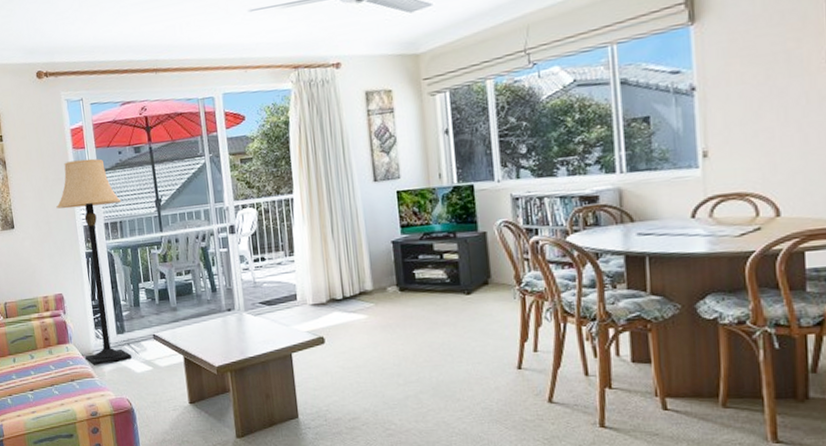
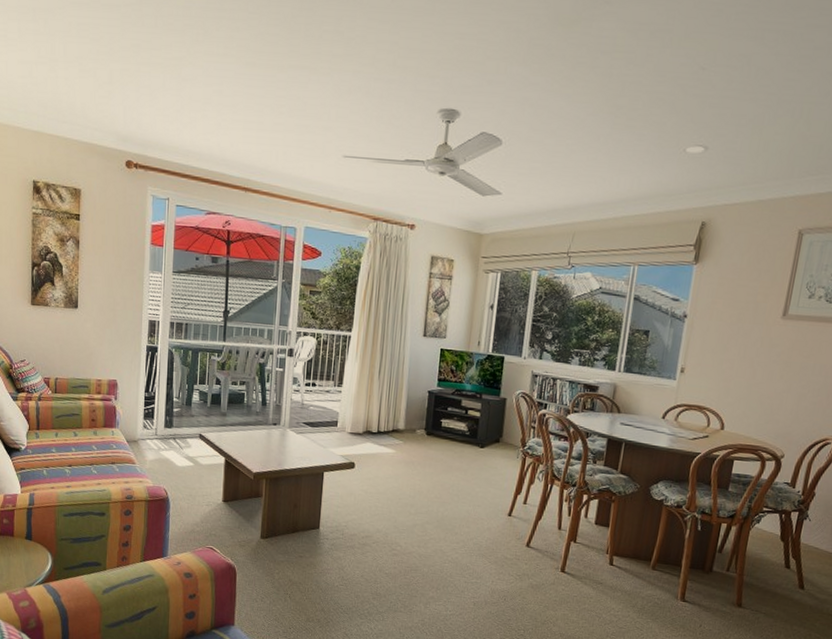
lamp: present [56,158,132,366] -> none [125,255,191,454]

